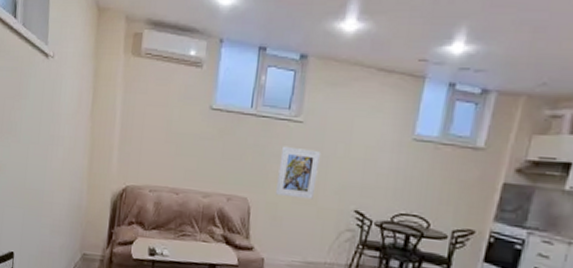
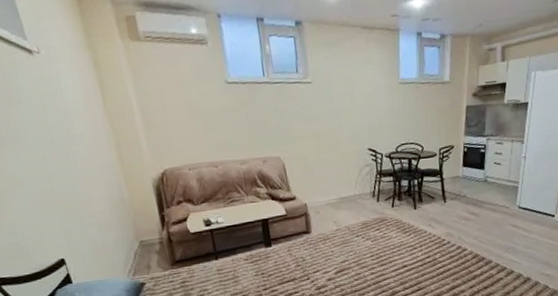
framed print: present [274,146,322,200] -> none [299,105,334,150]

